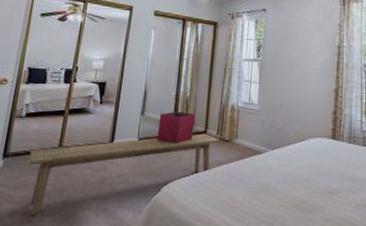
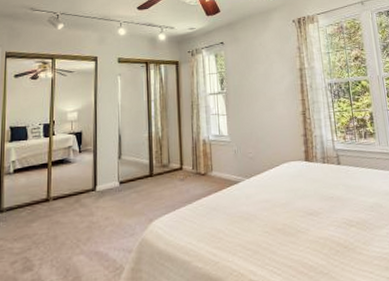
bench: present [29,133,220,215] -> none [21,169,197,264]
storage bin: present [156,111,195,144] -> none [135,151,170,183]

